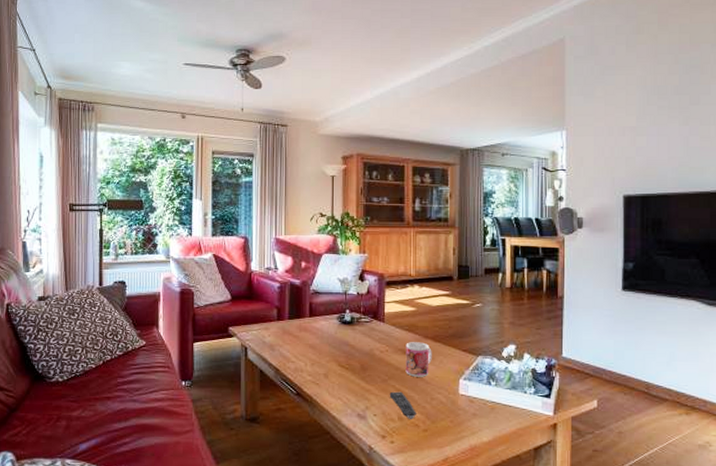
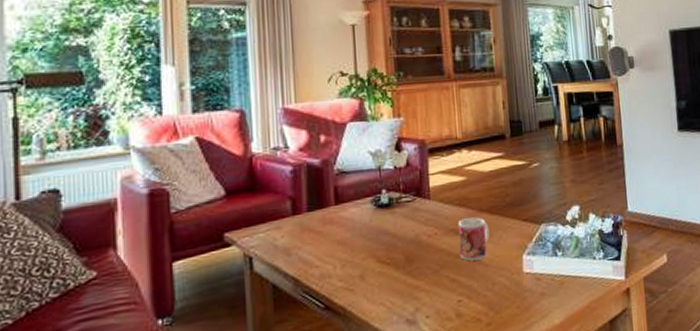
remote control: present [389,391,416,419] -> none [443,281,477,314]

